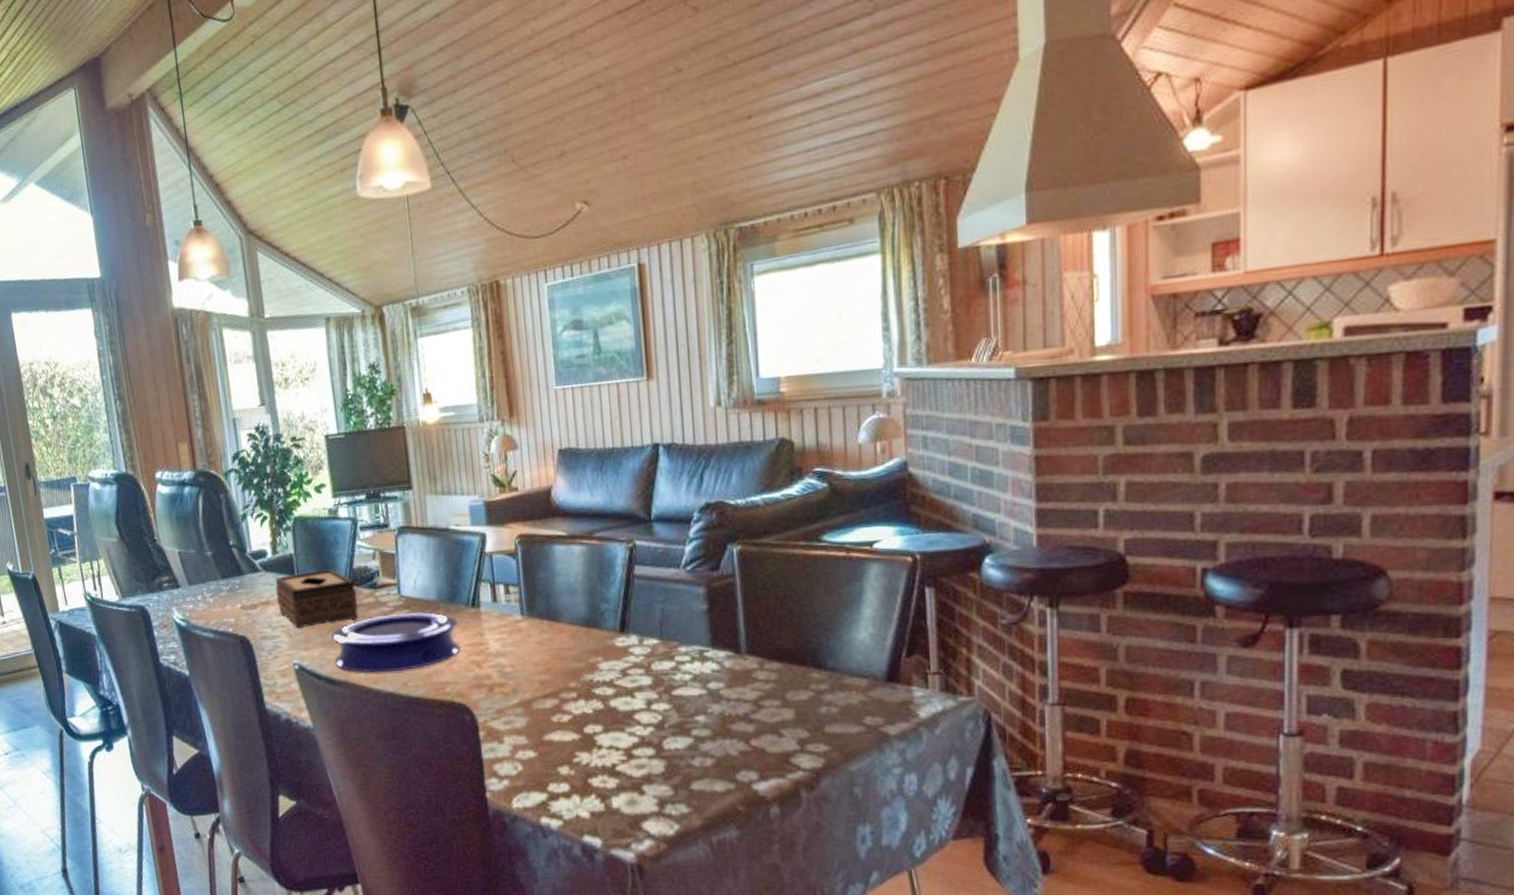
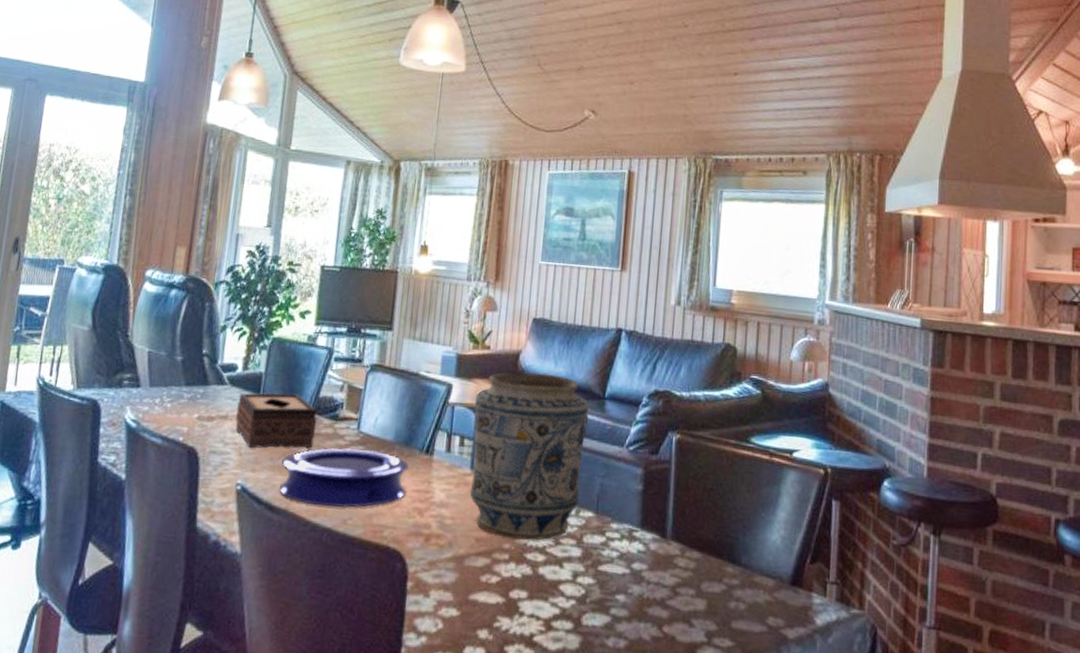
vase: none [512,505,641,677] -> present [469,373,589,540]

